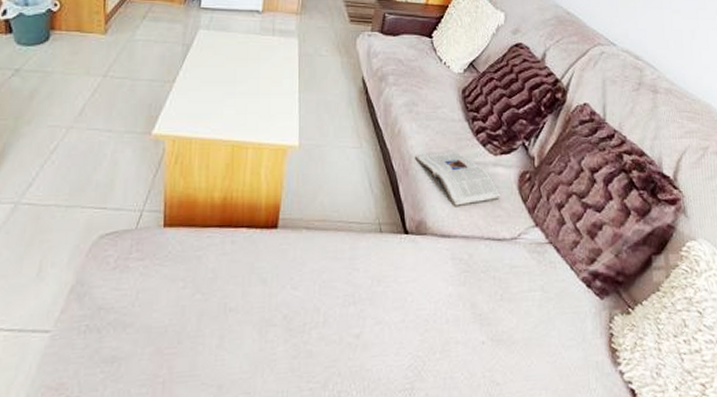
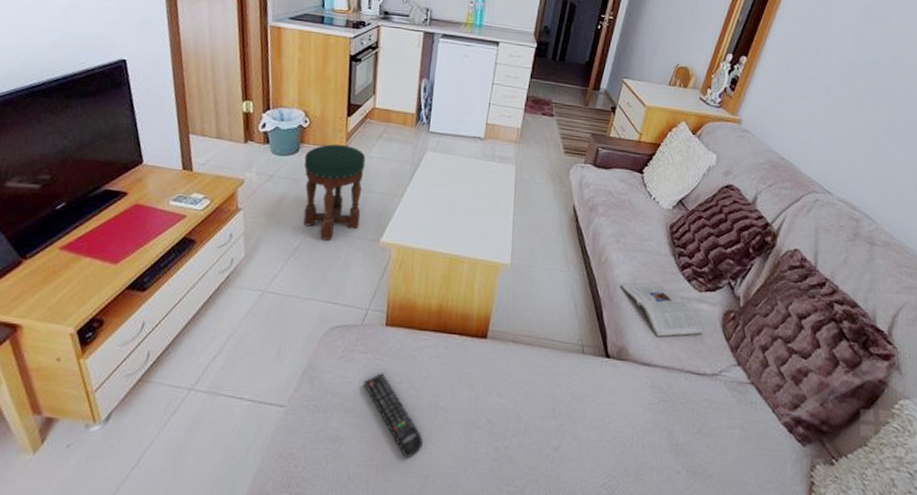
stool: none [56,29,130,138] -> present [303,144,366,240]
remote control: none [141,280,214,370] -> present [363,373,423,459]

